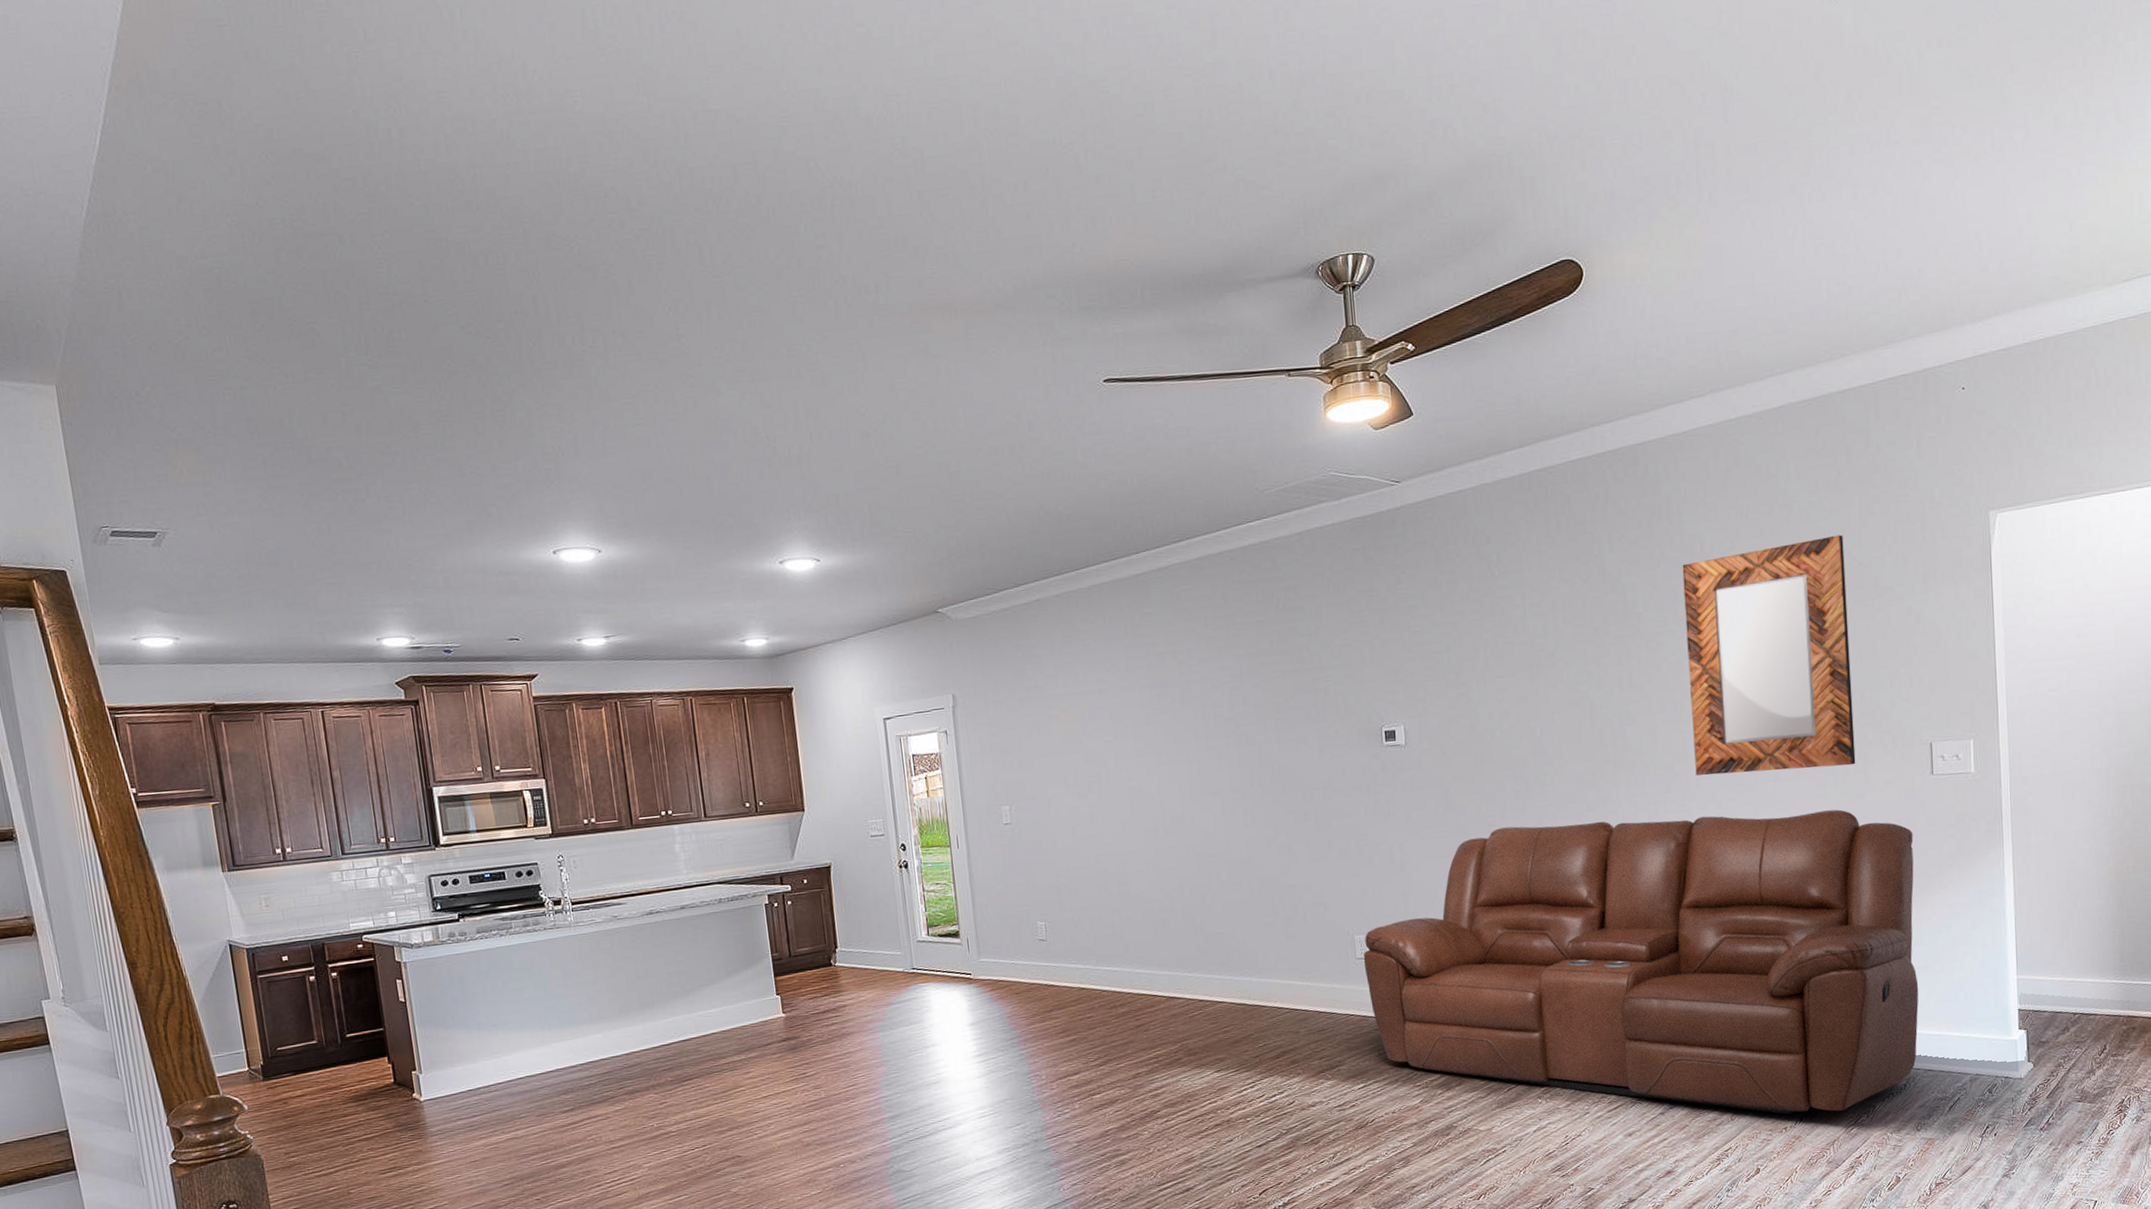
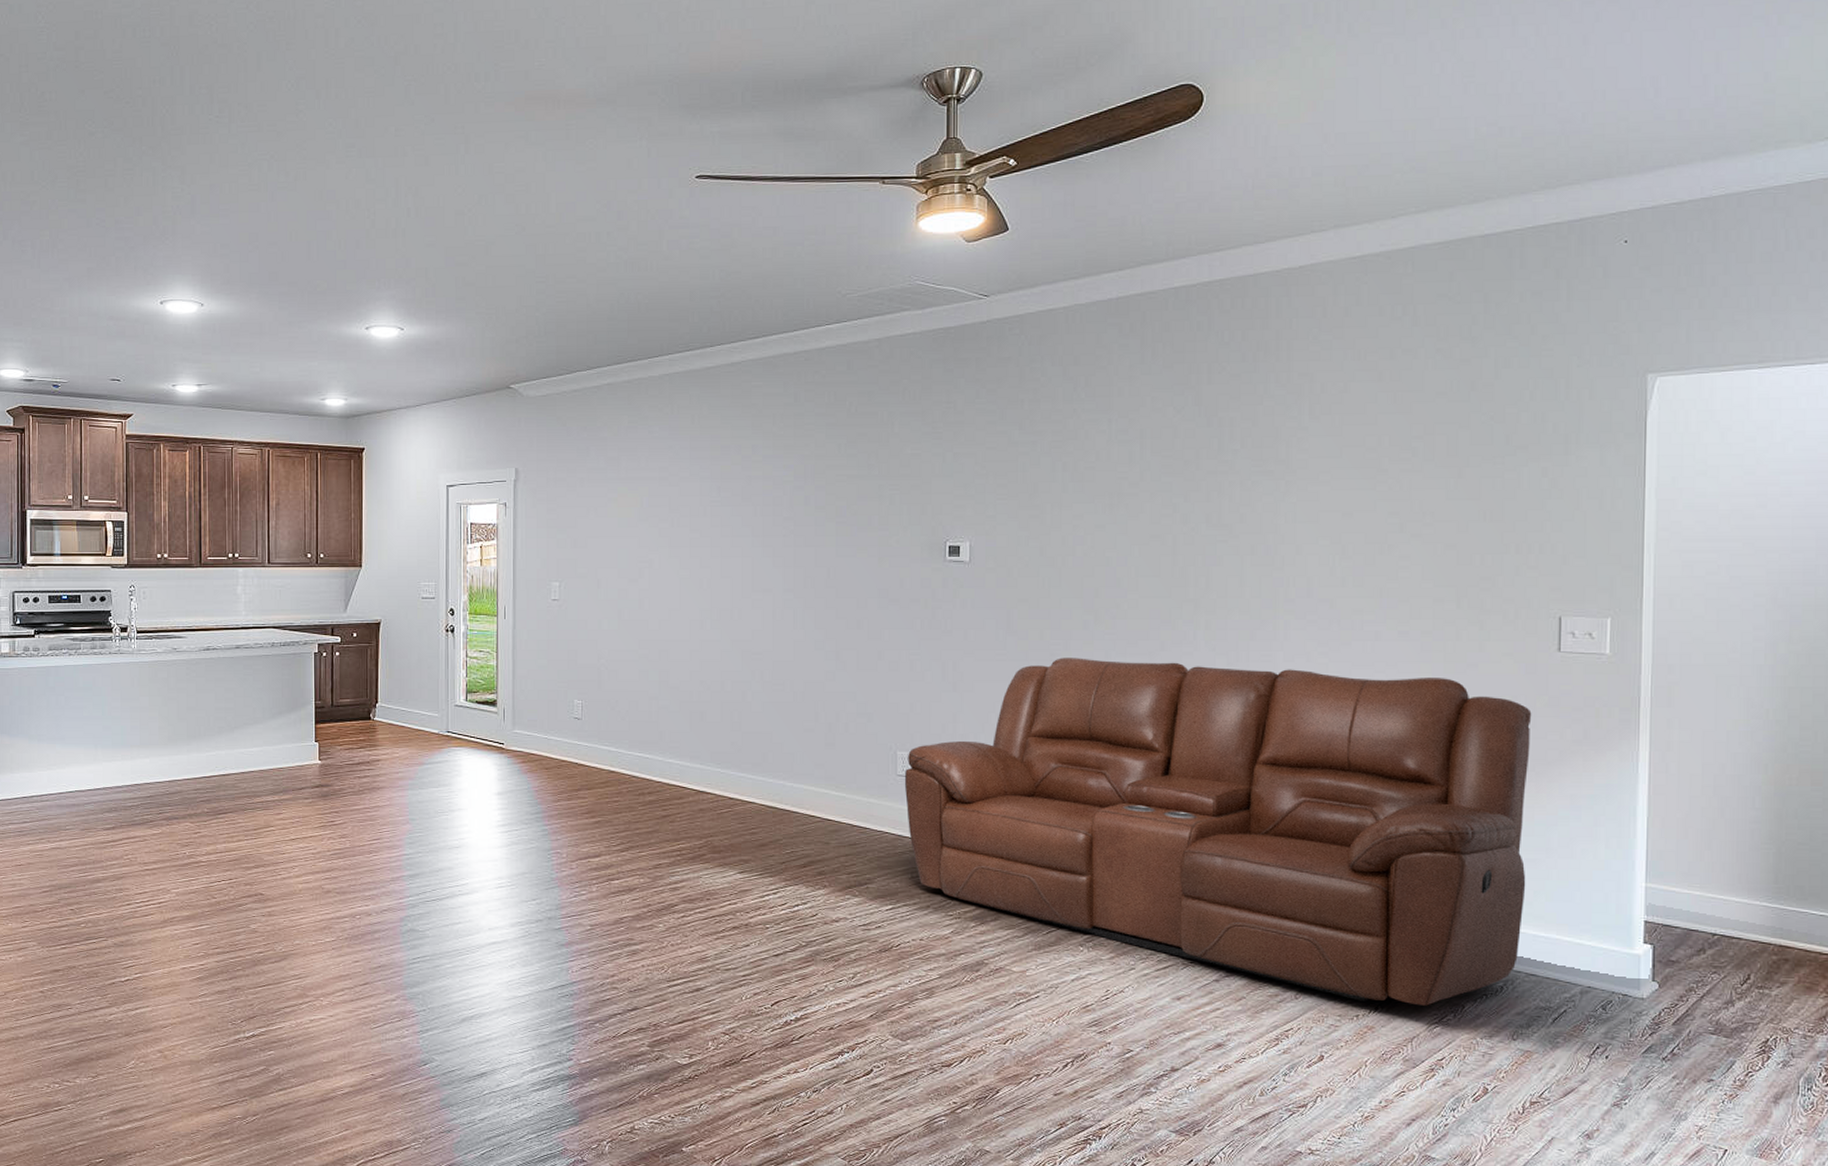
home mirror: present [1682,534,1856,776] -> none [1285,386,1474,632]

